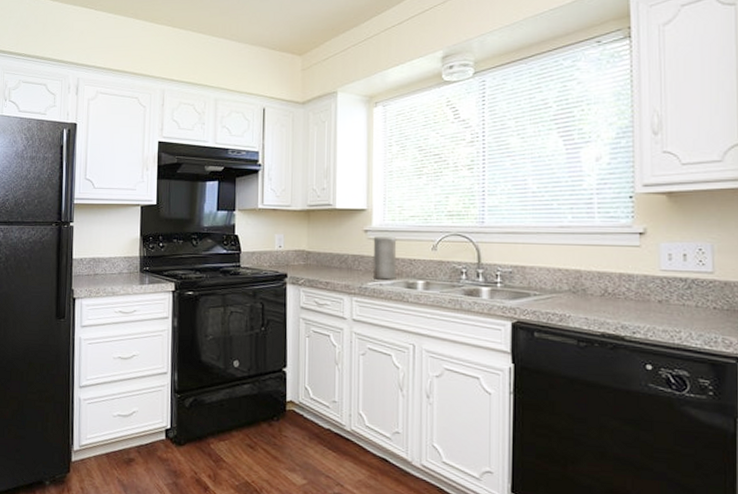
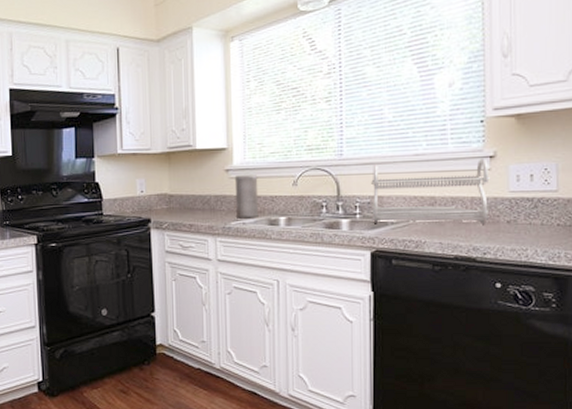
dish rack: none [513,233,641,302] -> present [371,158,491,224]

